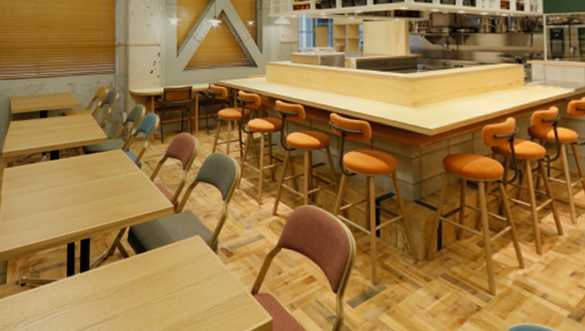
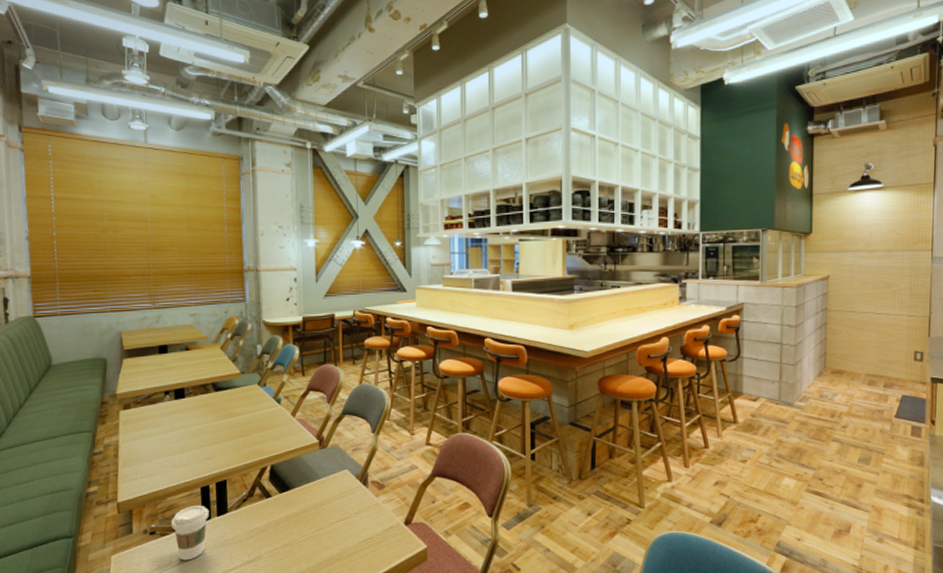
coffee cup: none [40,260,73,314] -> present [171,505,209,561]

